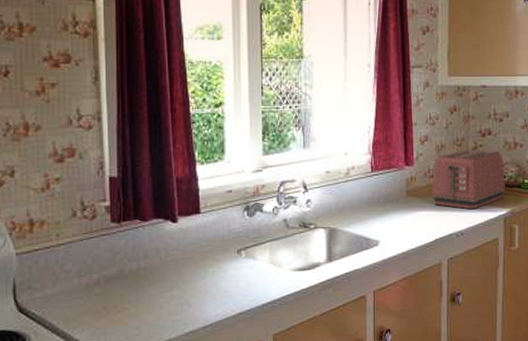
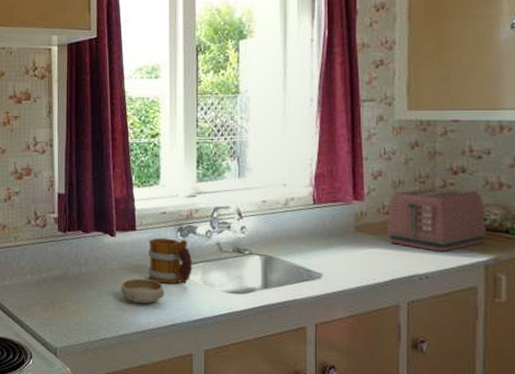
bowl: none [185,266,232,294] -> present [120,278,164,304]
mug: none [213,218,261,269] -> present [147,237,193,284]

